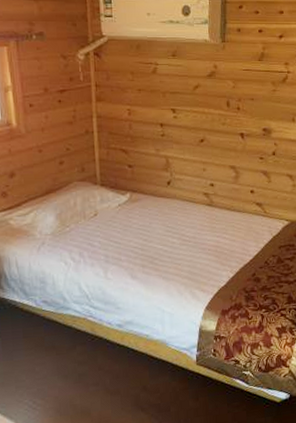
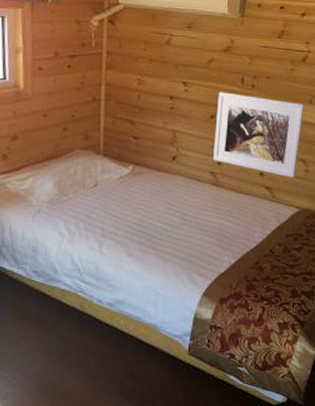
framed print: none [205,116,288,193] -> present [213,92,305,178]

